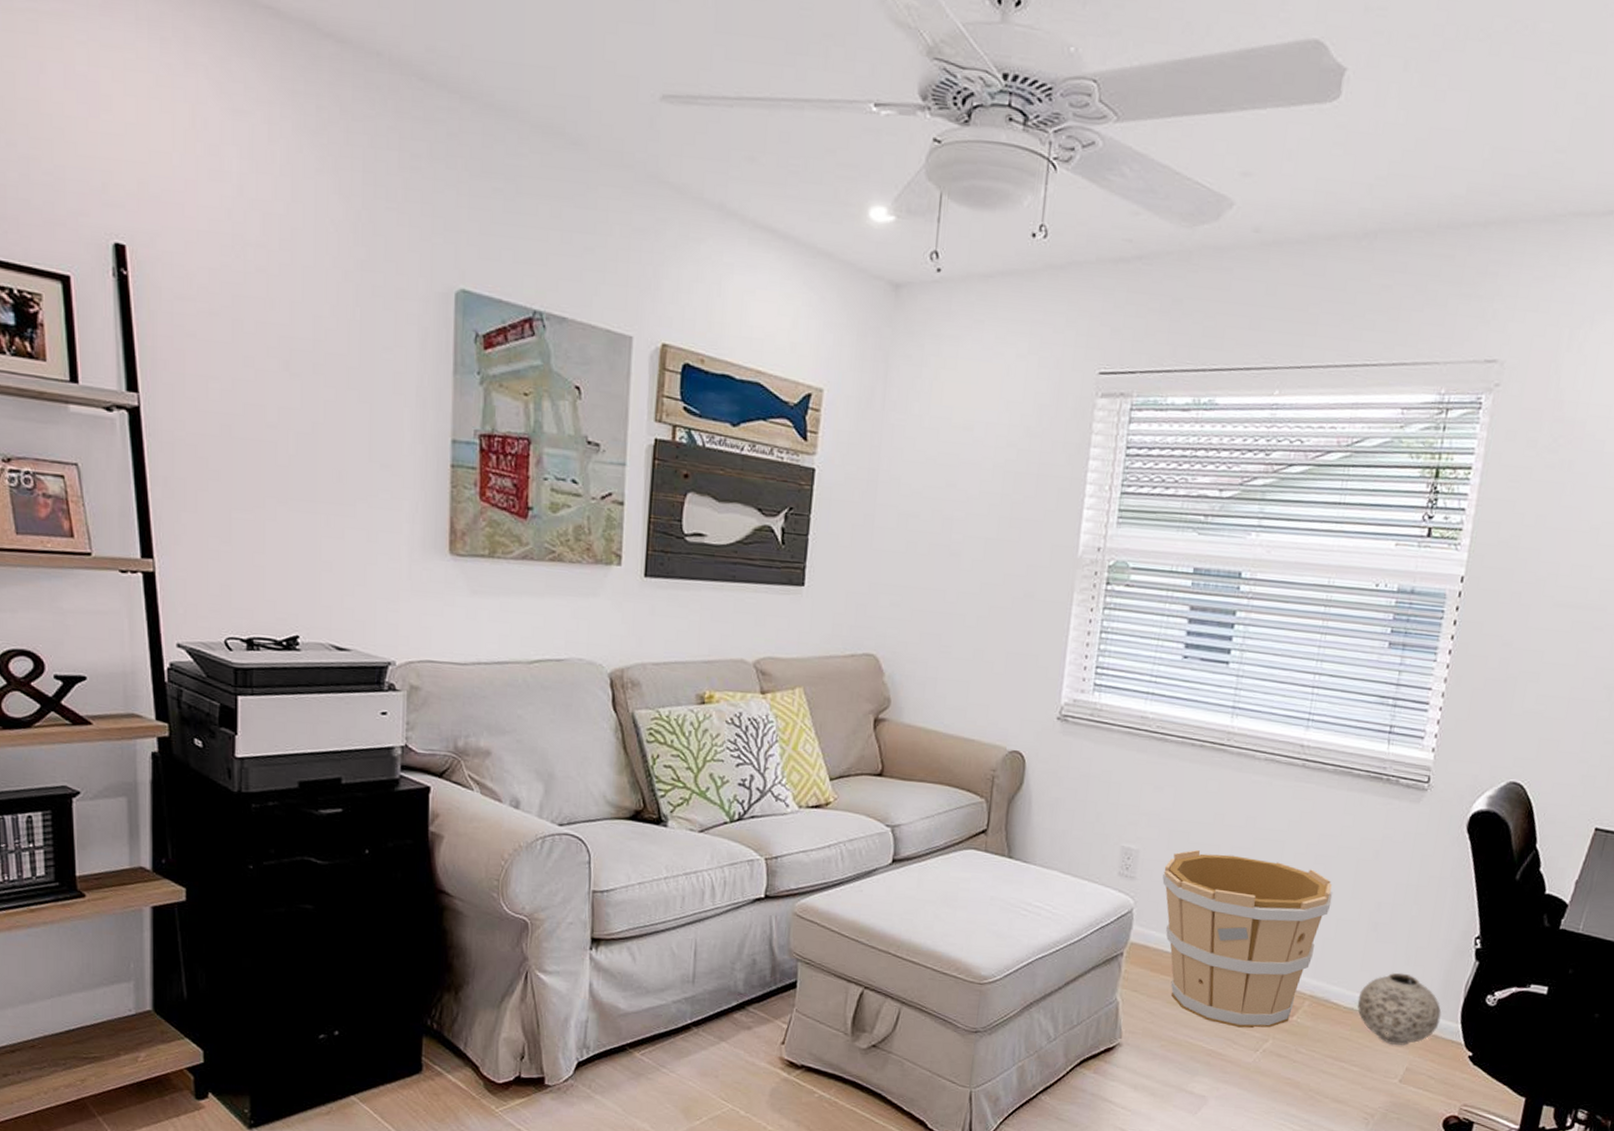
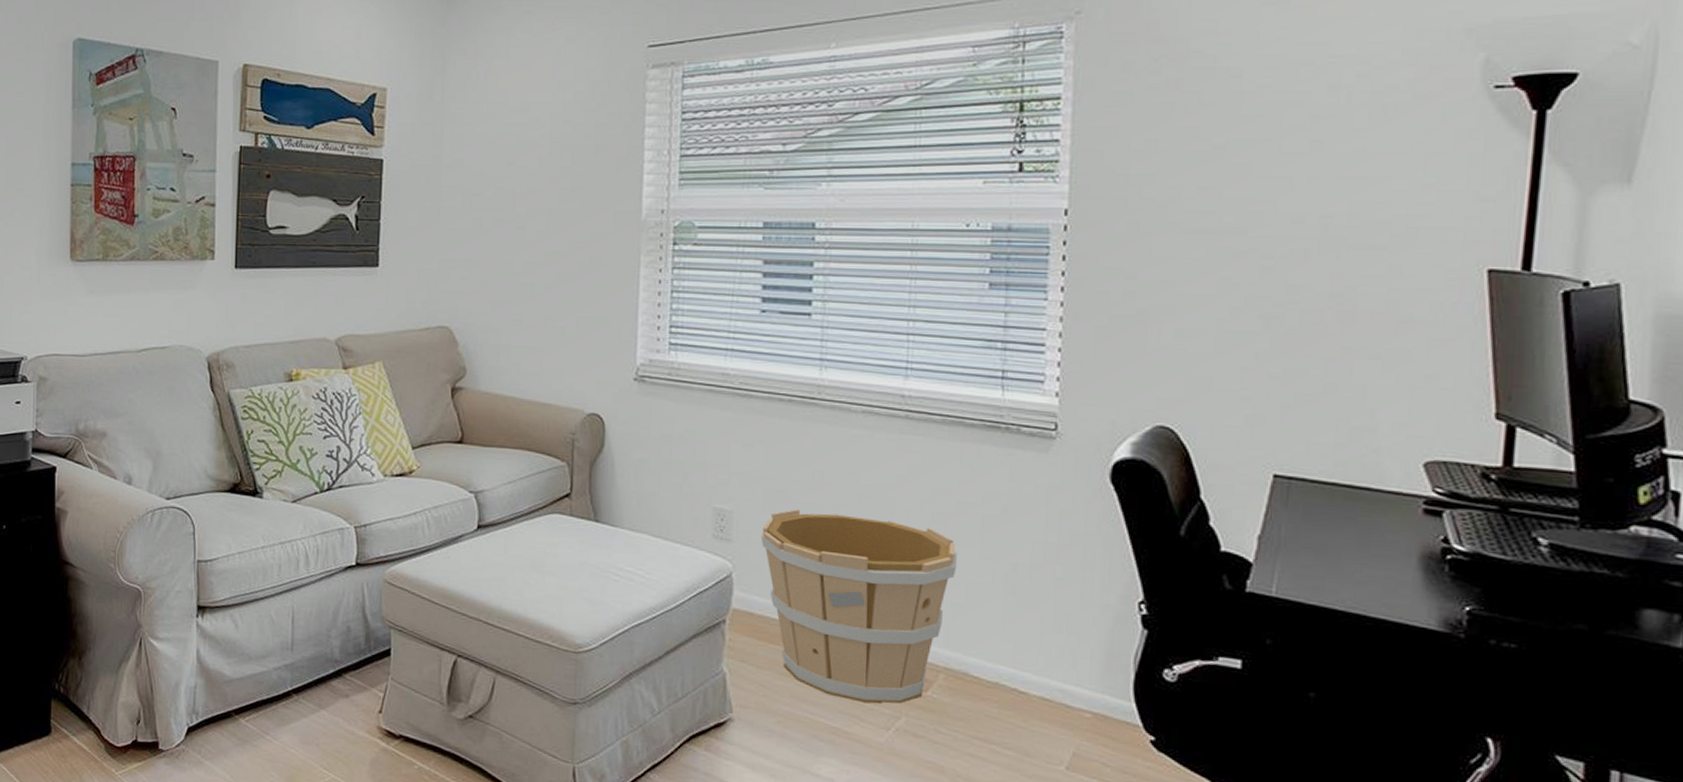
vase: present [1357,972,1442,1046] -> none [1002,642,1108,727]

